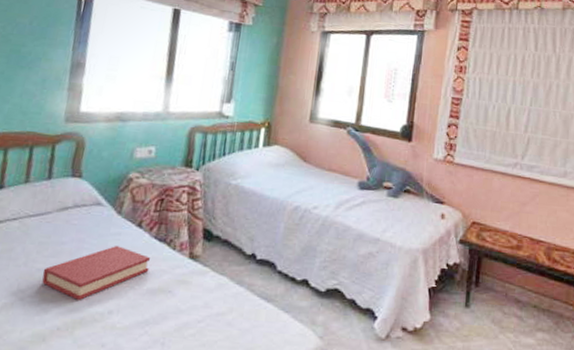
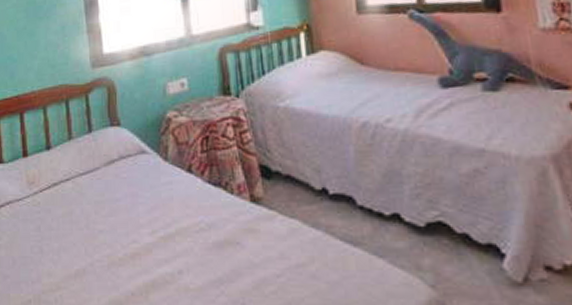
hardback book: present [42,246,150,300] -> none [105,197,211,261]

